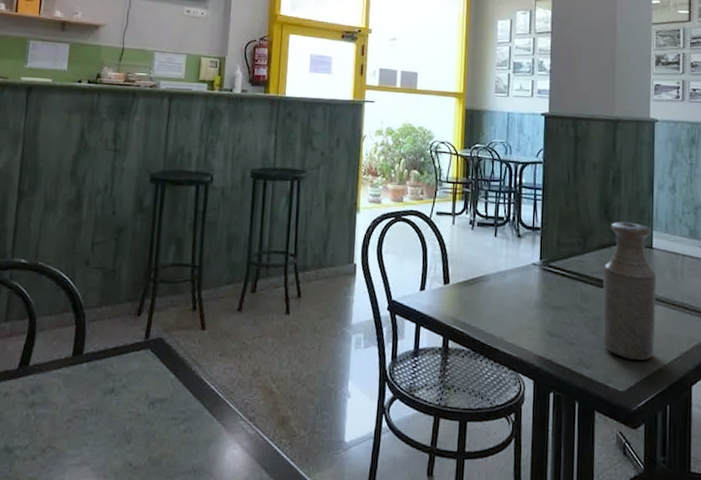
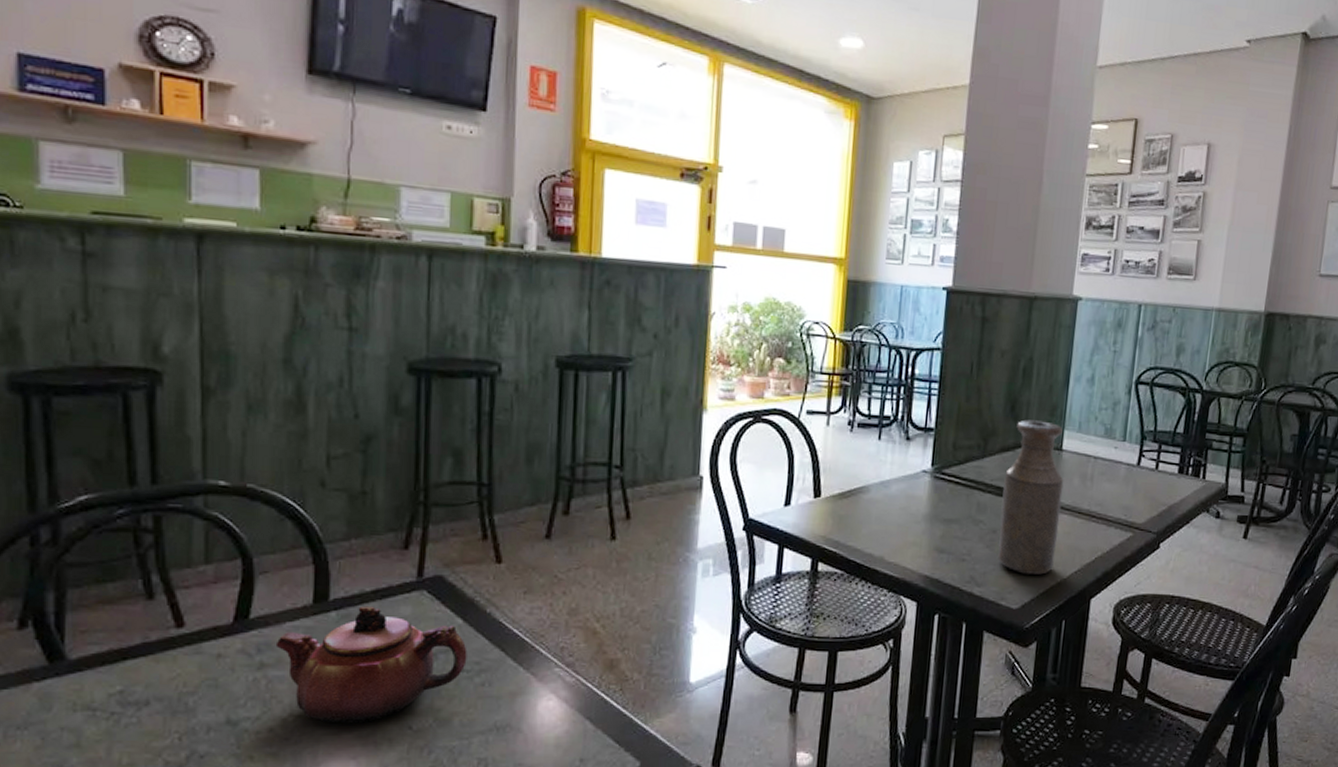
teapot: none [44,360,177,458] -> present [275,605,467,724]

